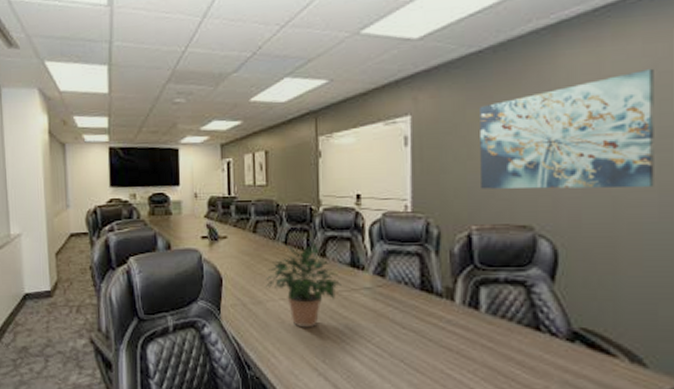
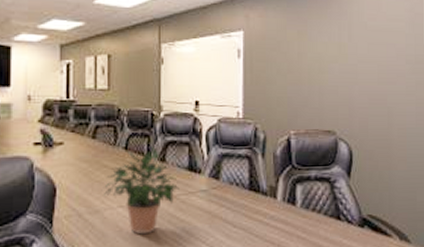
wall art: present [480,68,654,189] -> none [297,10,413,101]

